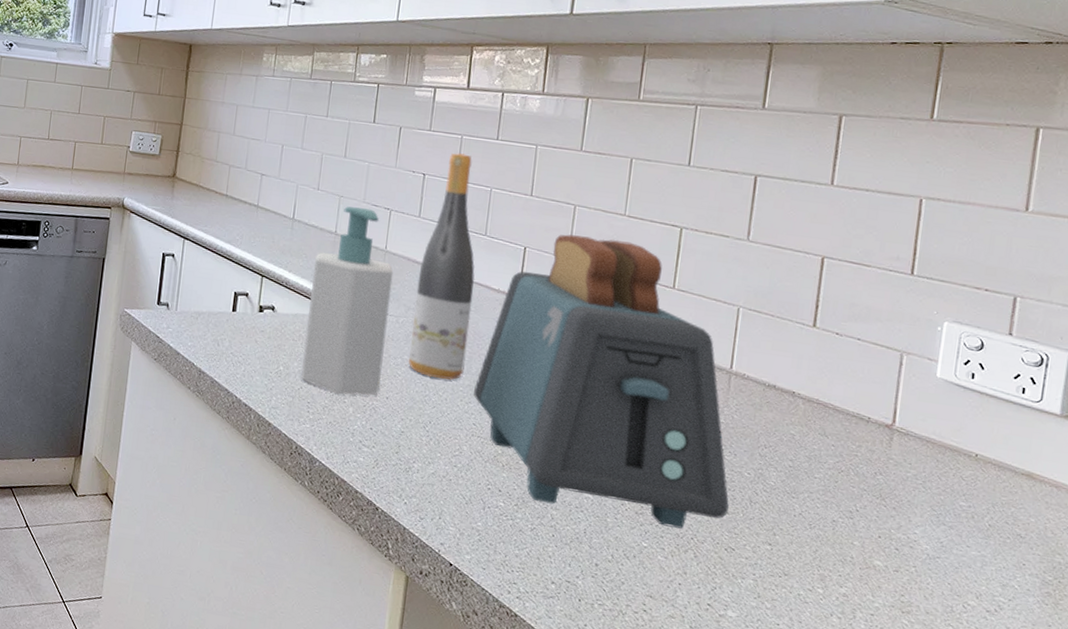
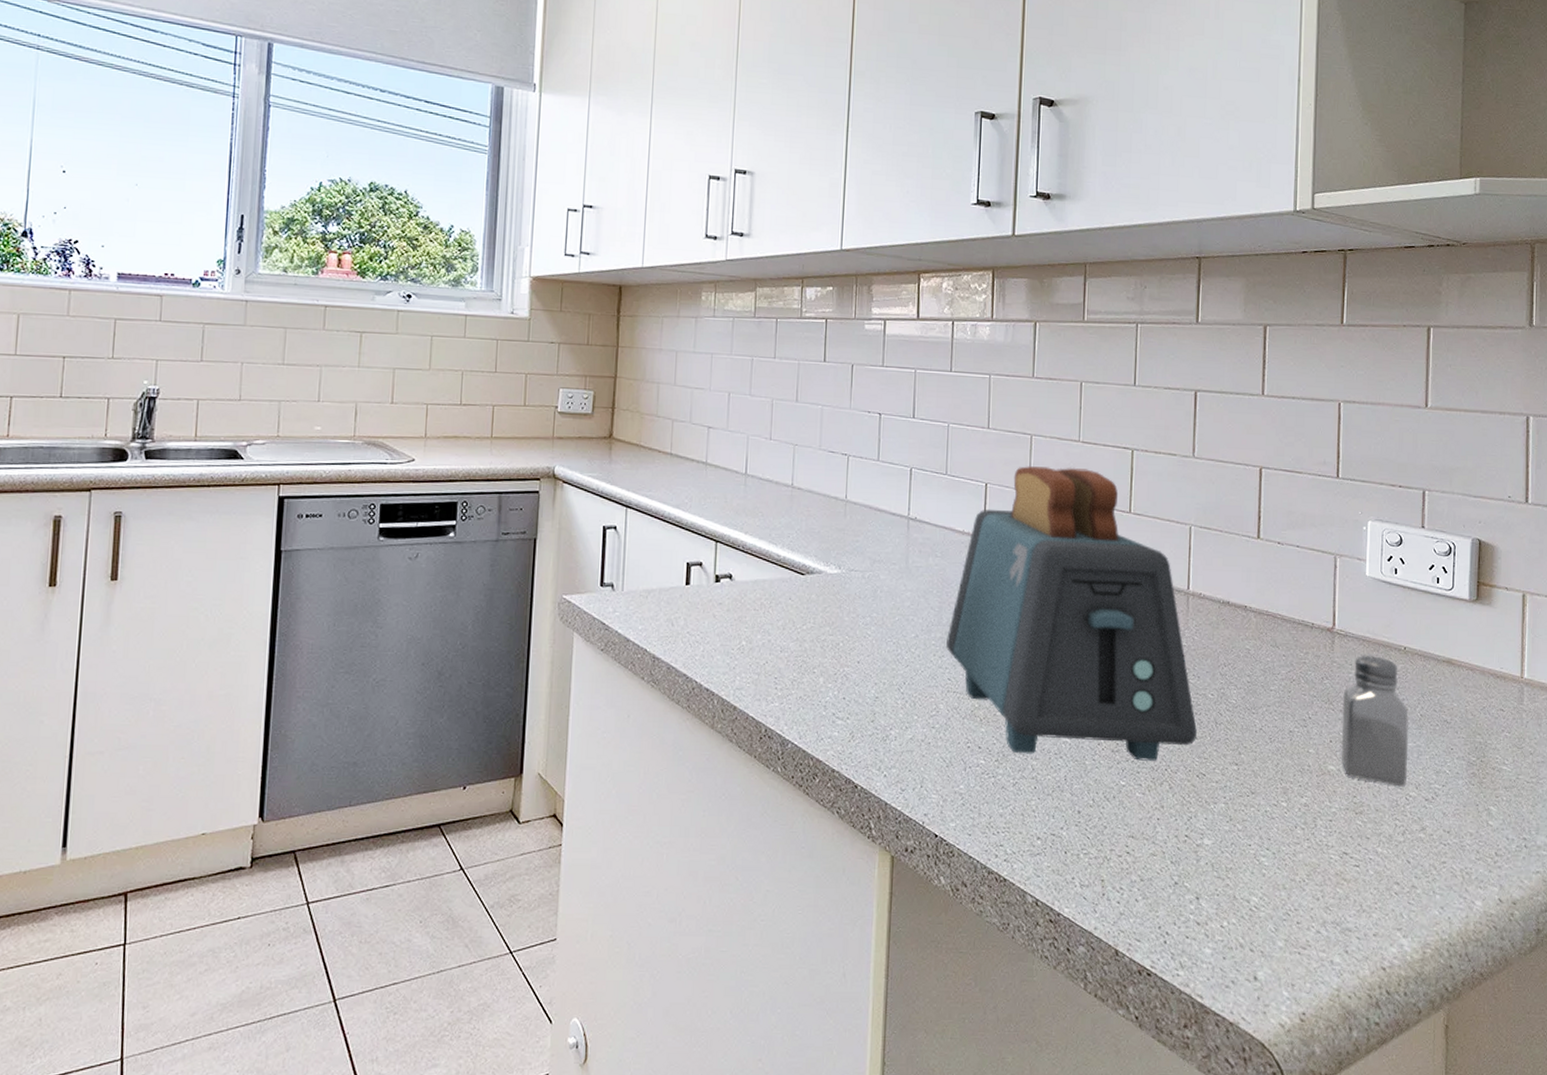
soap bottle: present [301,206,394,396] -> none [766,455,856,664]
wine bottle: present [408,152,475,380] -> none [877,387,939,634]
saltshaker: none [890,455,975,595] -> present [1341,654,1409,787]

